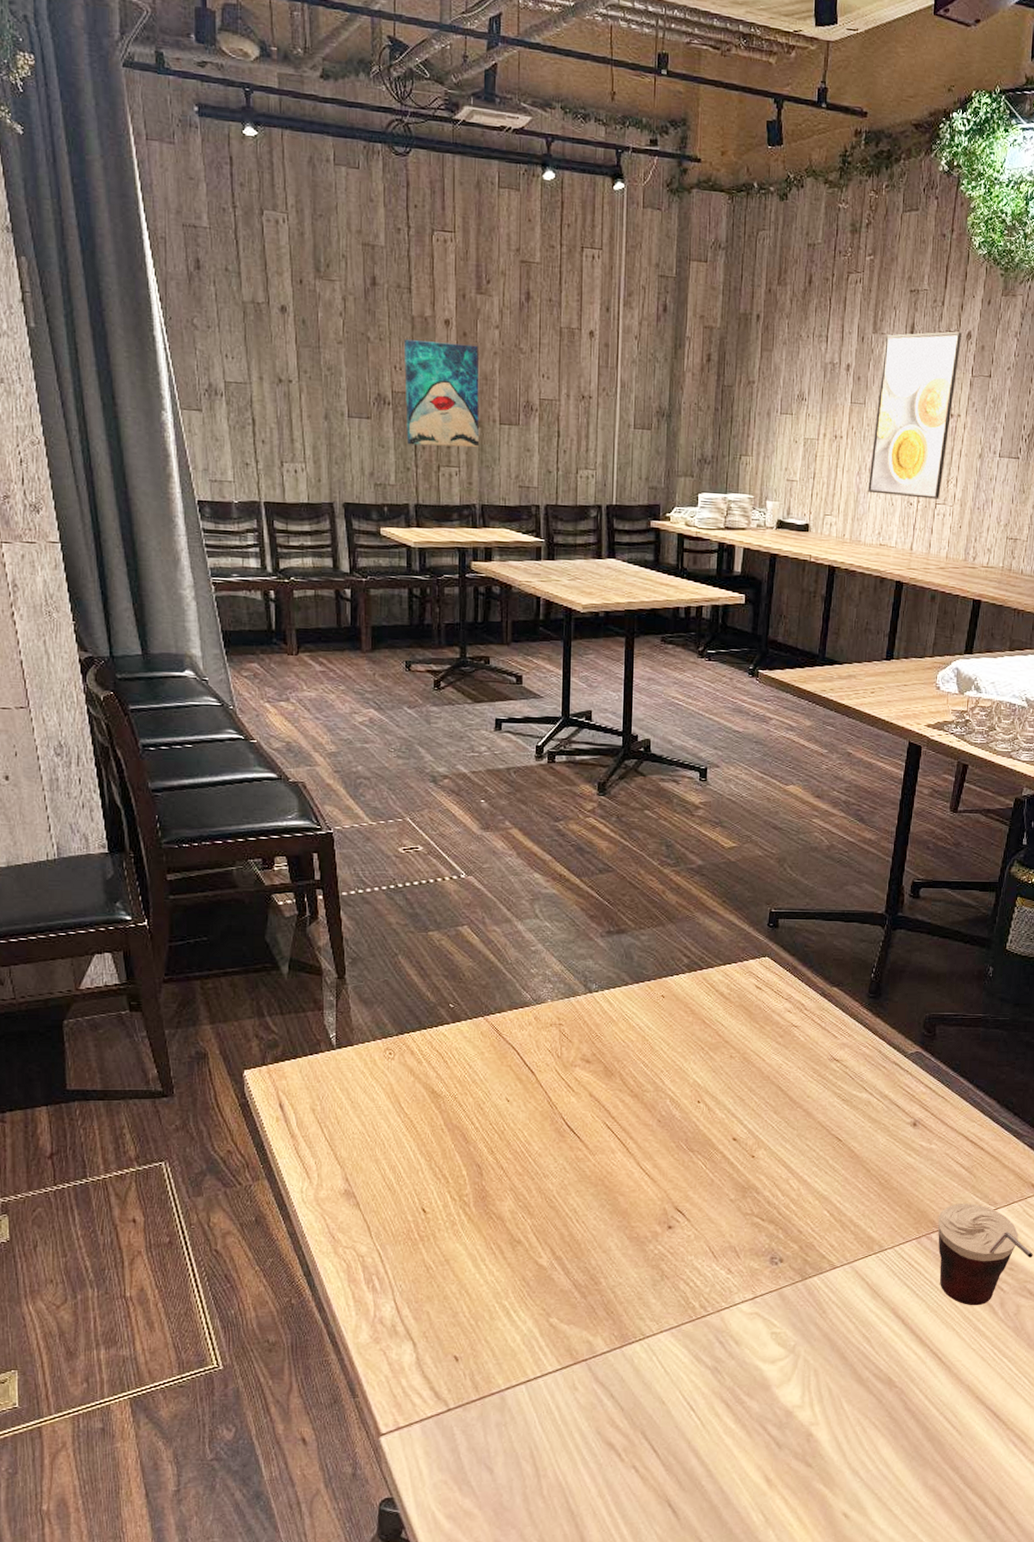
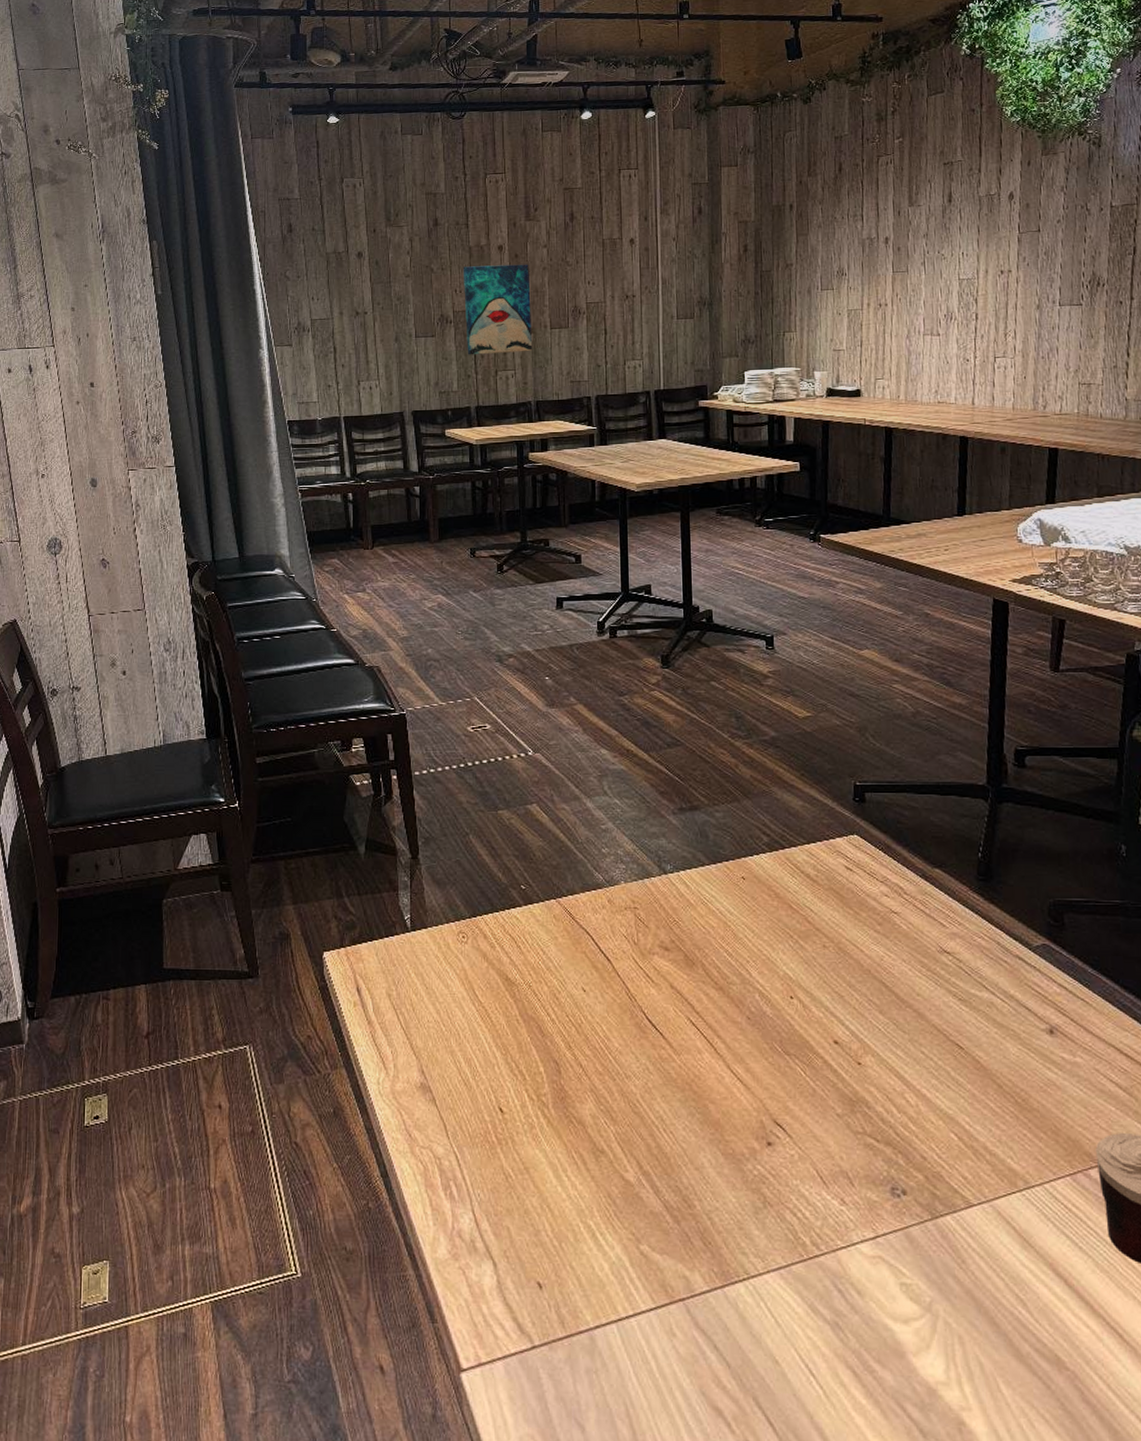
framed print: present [868,331,963,499] -> none [919,194,1004,354]

